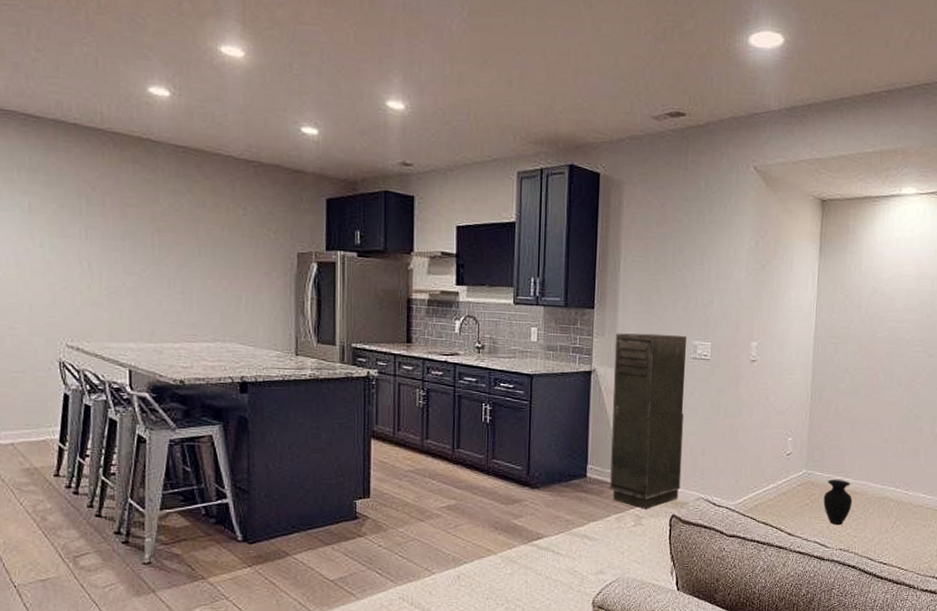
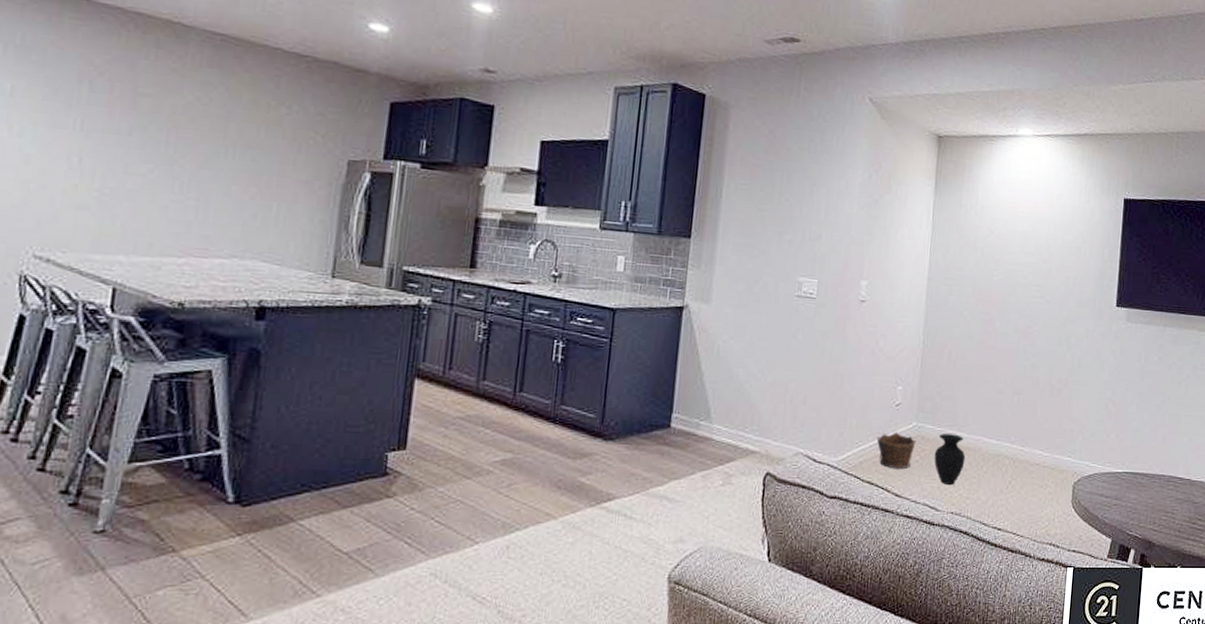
storage cabinet: present [610,333,686,509] -> none [696,265,791,466]
clay pot: none [769,478,807,512] -> present [876,432,916,470]

